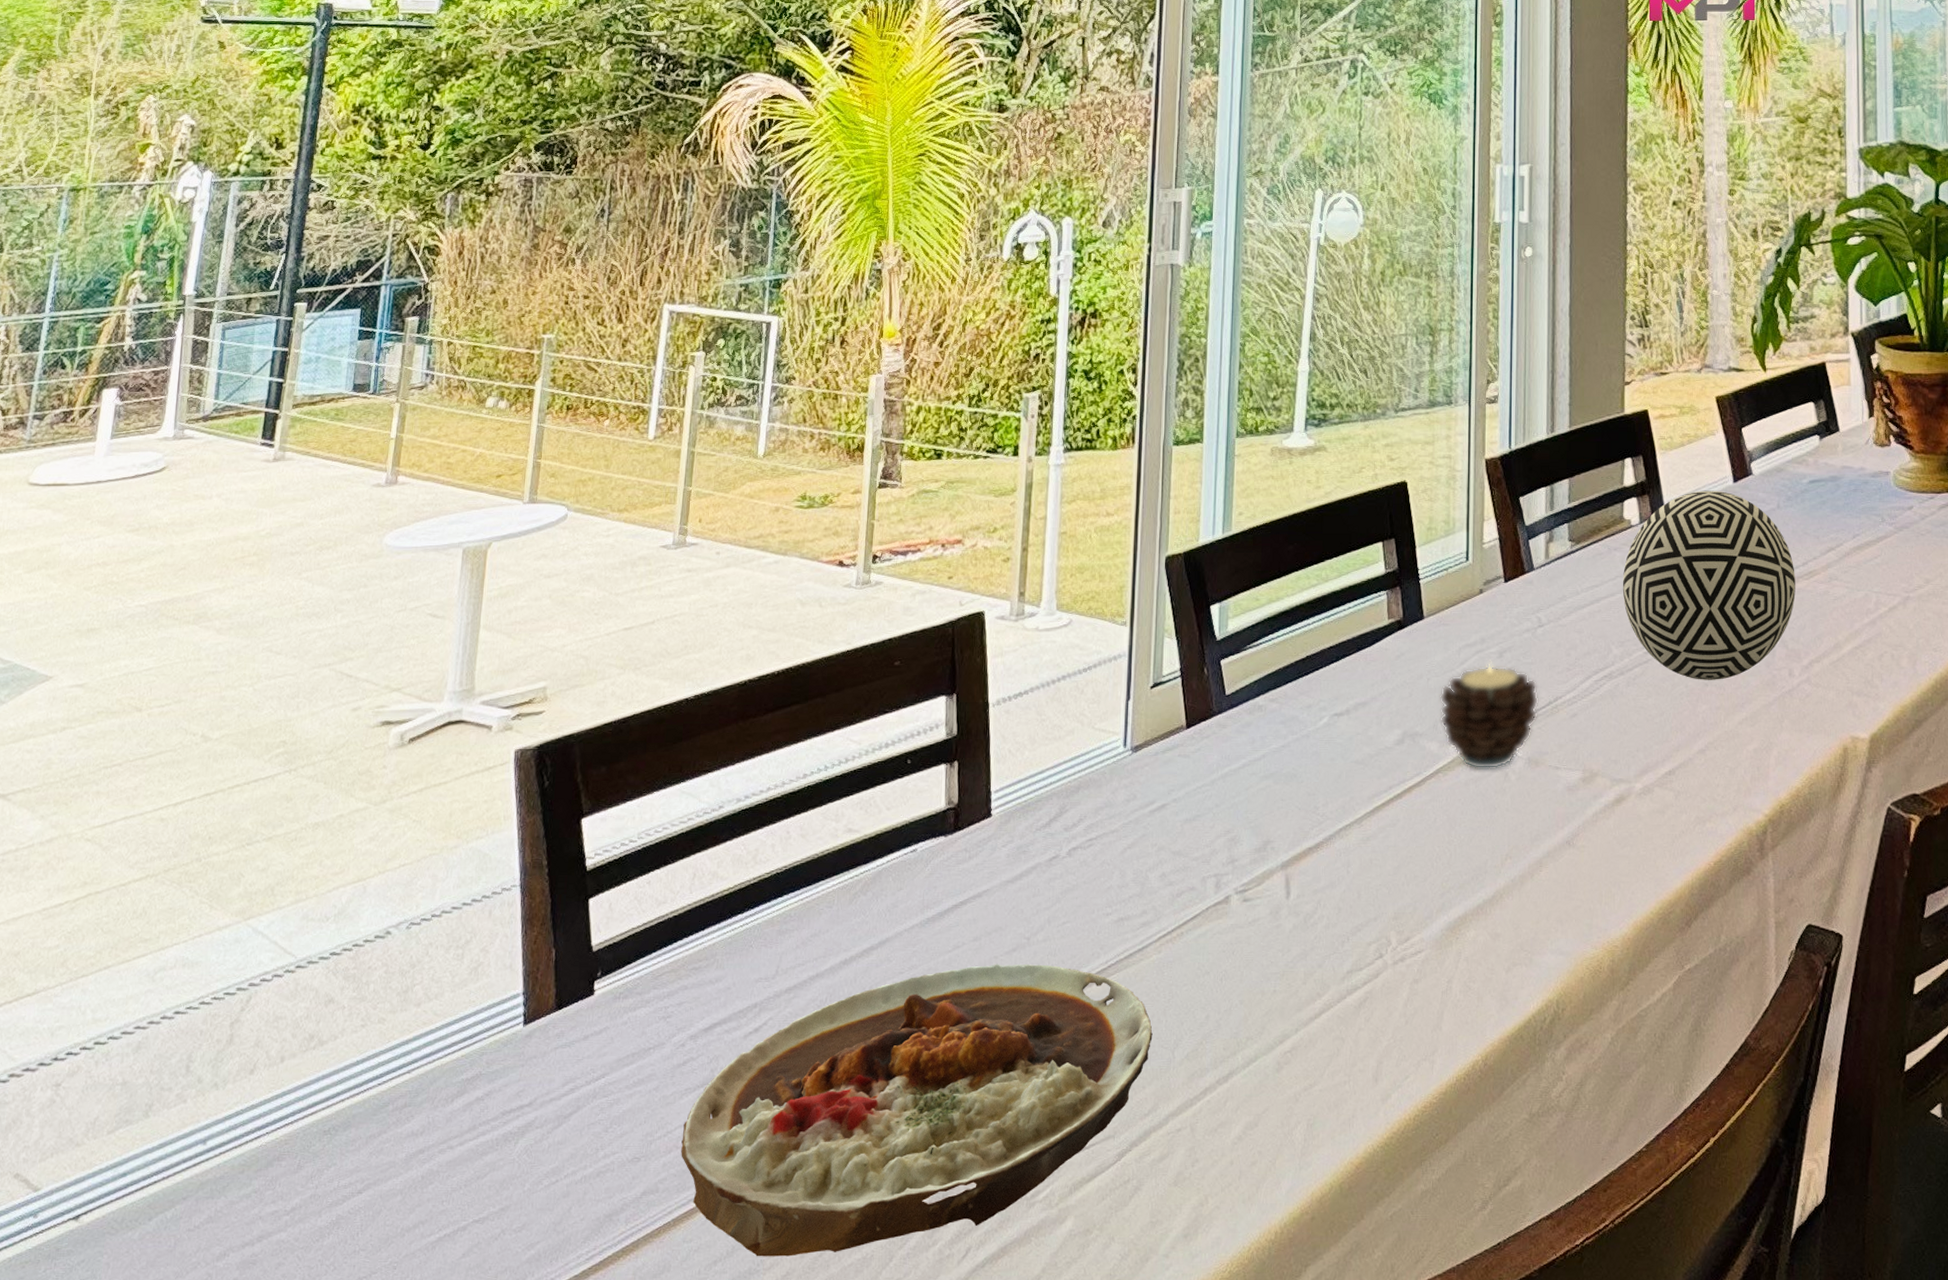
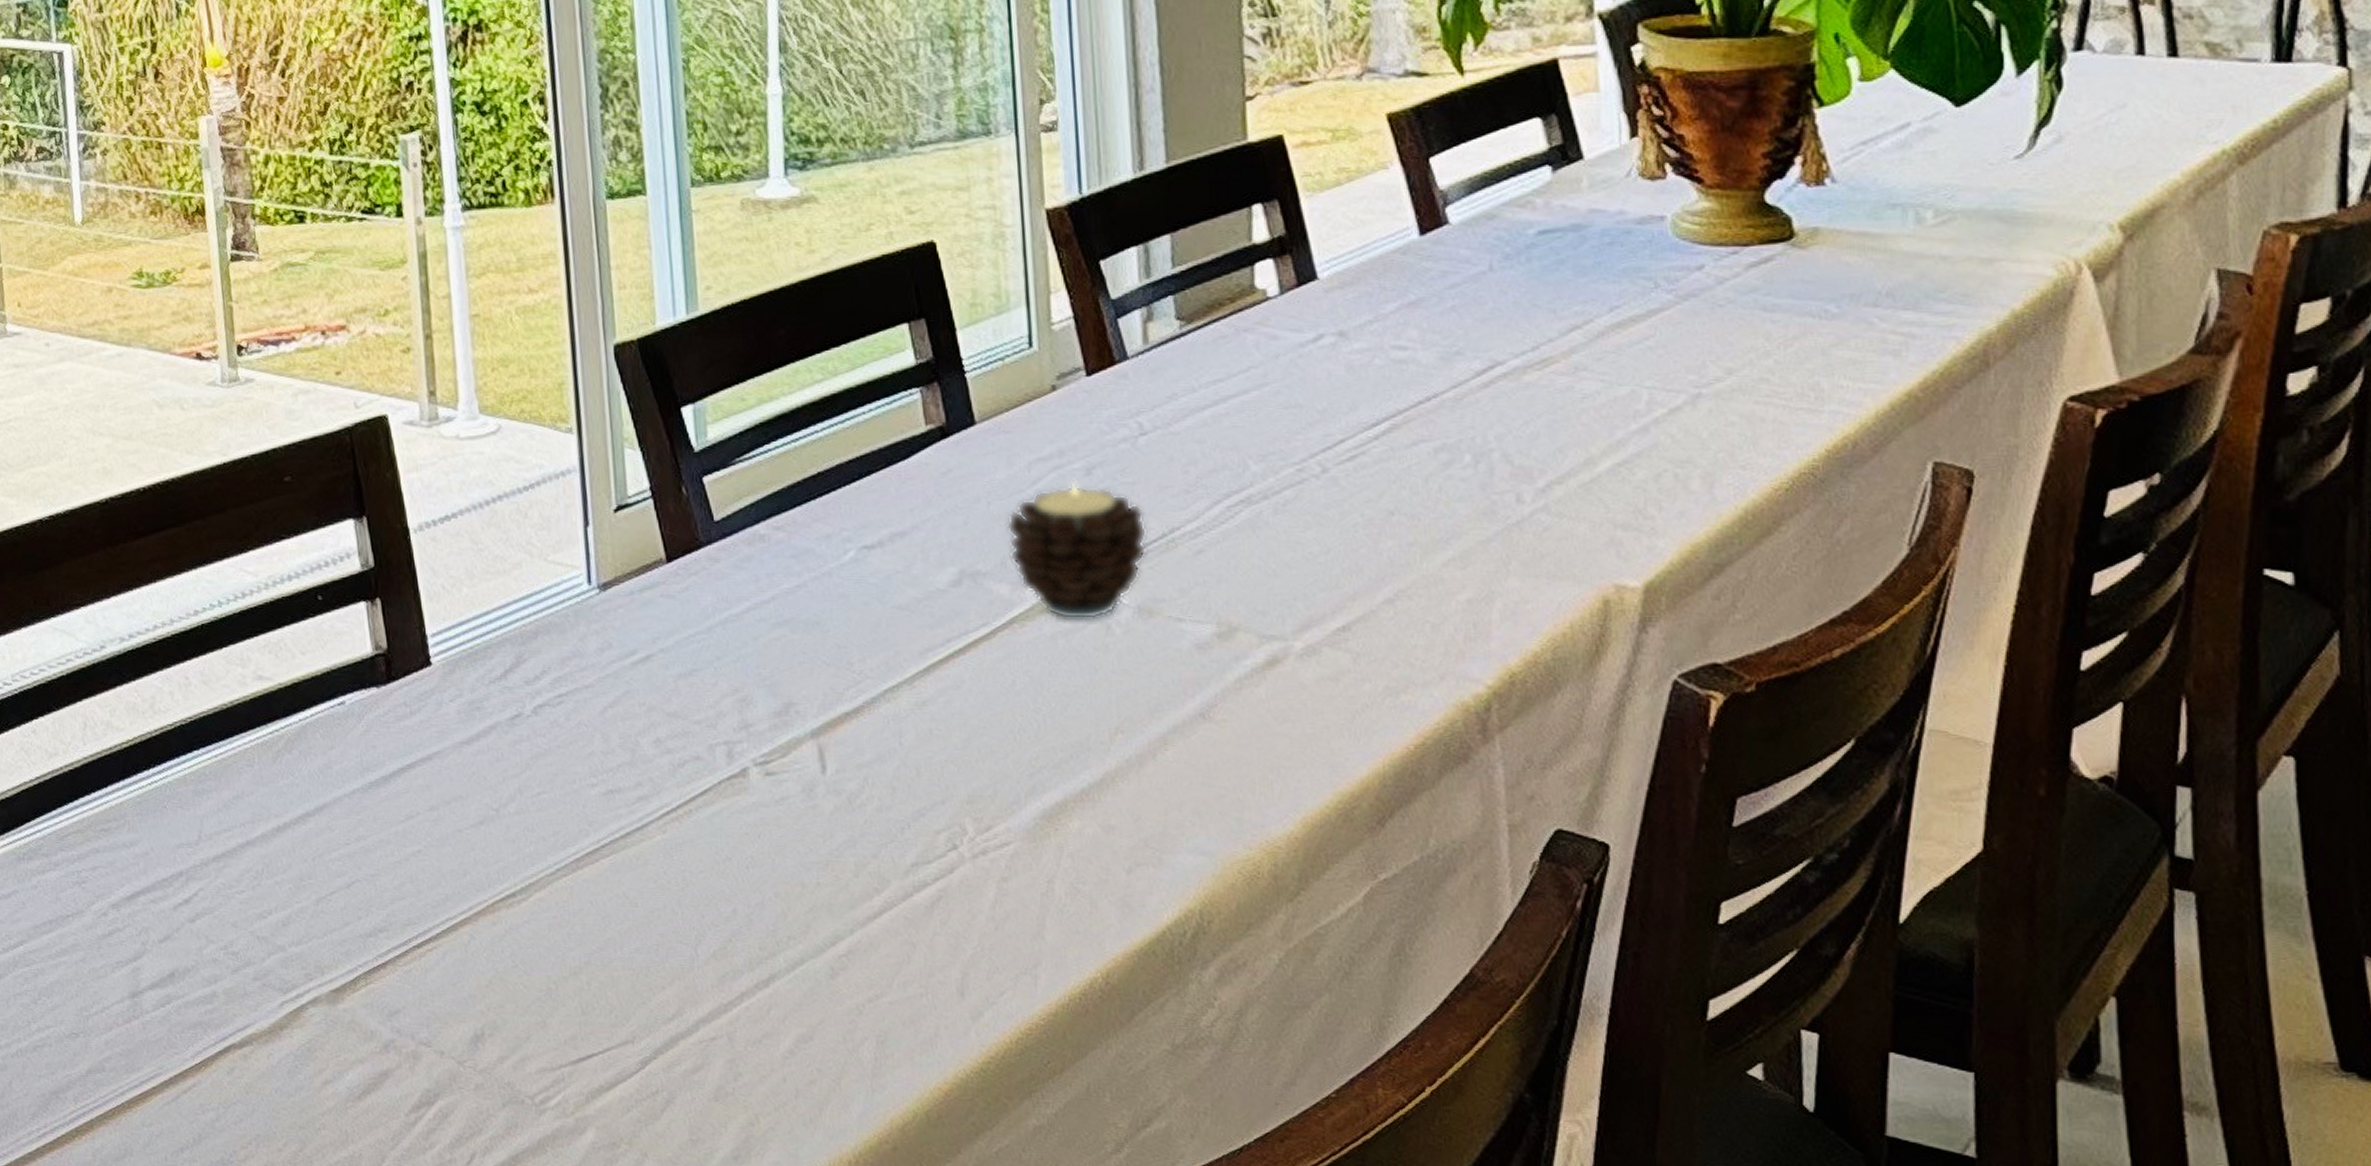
plate: present [681,963,1153,1257] -> none [121,838,668,1149]
decorative ball: present [1622,490,1795,680] -> none [1258,247,1522,507]

